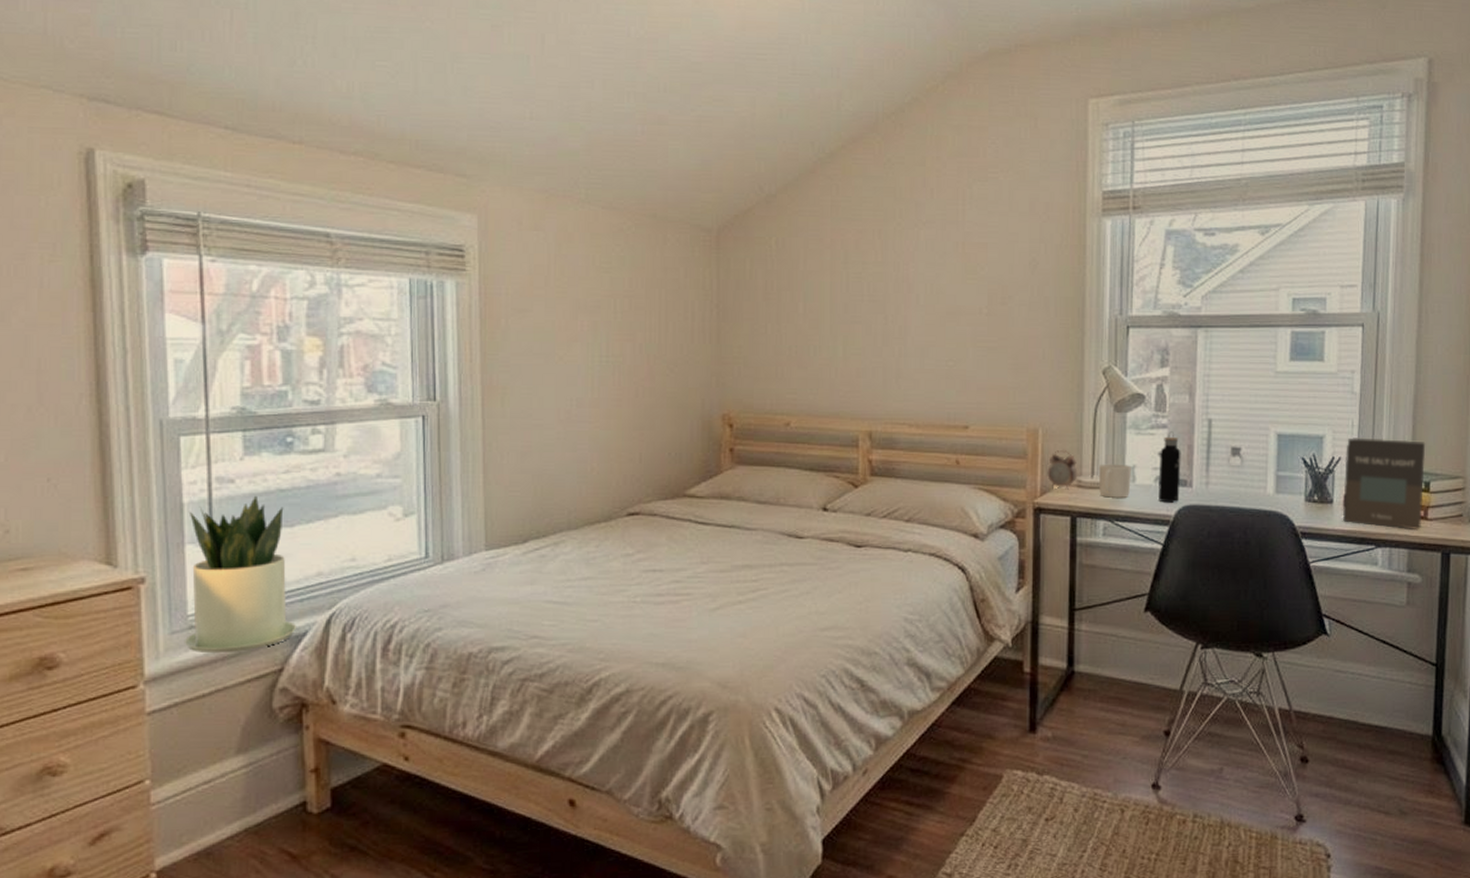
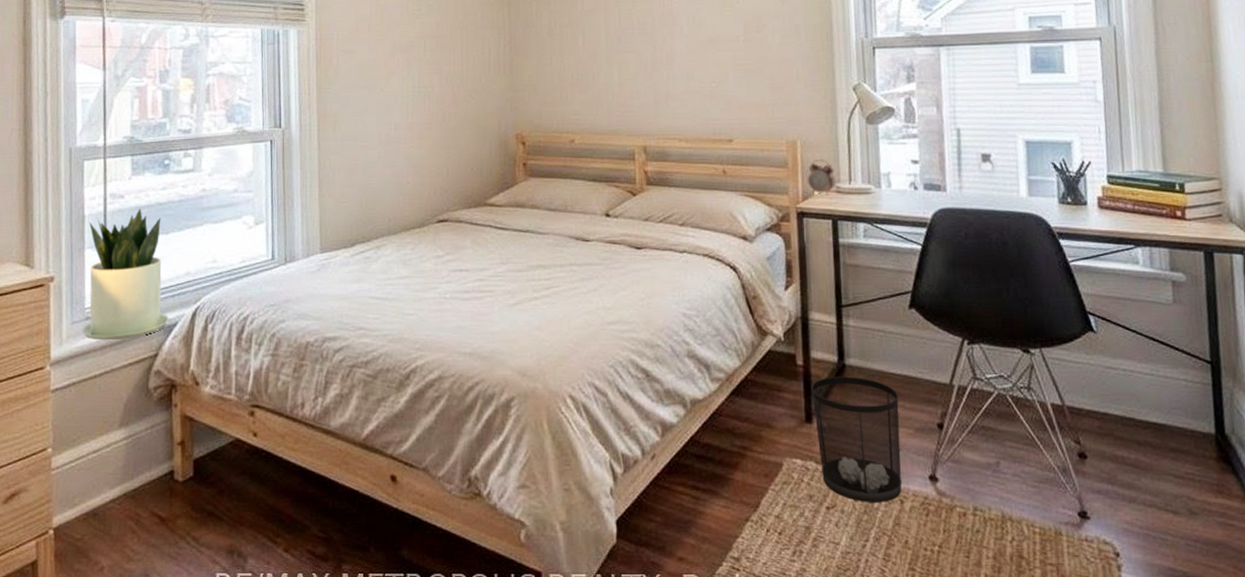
waste bin: none [1037,683,1126,813] -> present [811,376,902,502]
mug: present [1099,464,1132,498] -> none [856,171,887,202]
water bottle: present [1159,431,1181,503] -> none [912,140,935,206]
books: present [1342,437,1426,531] -> none [1095,142,1181,230]

